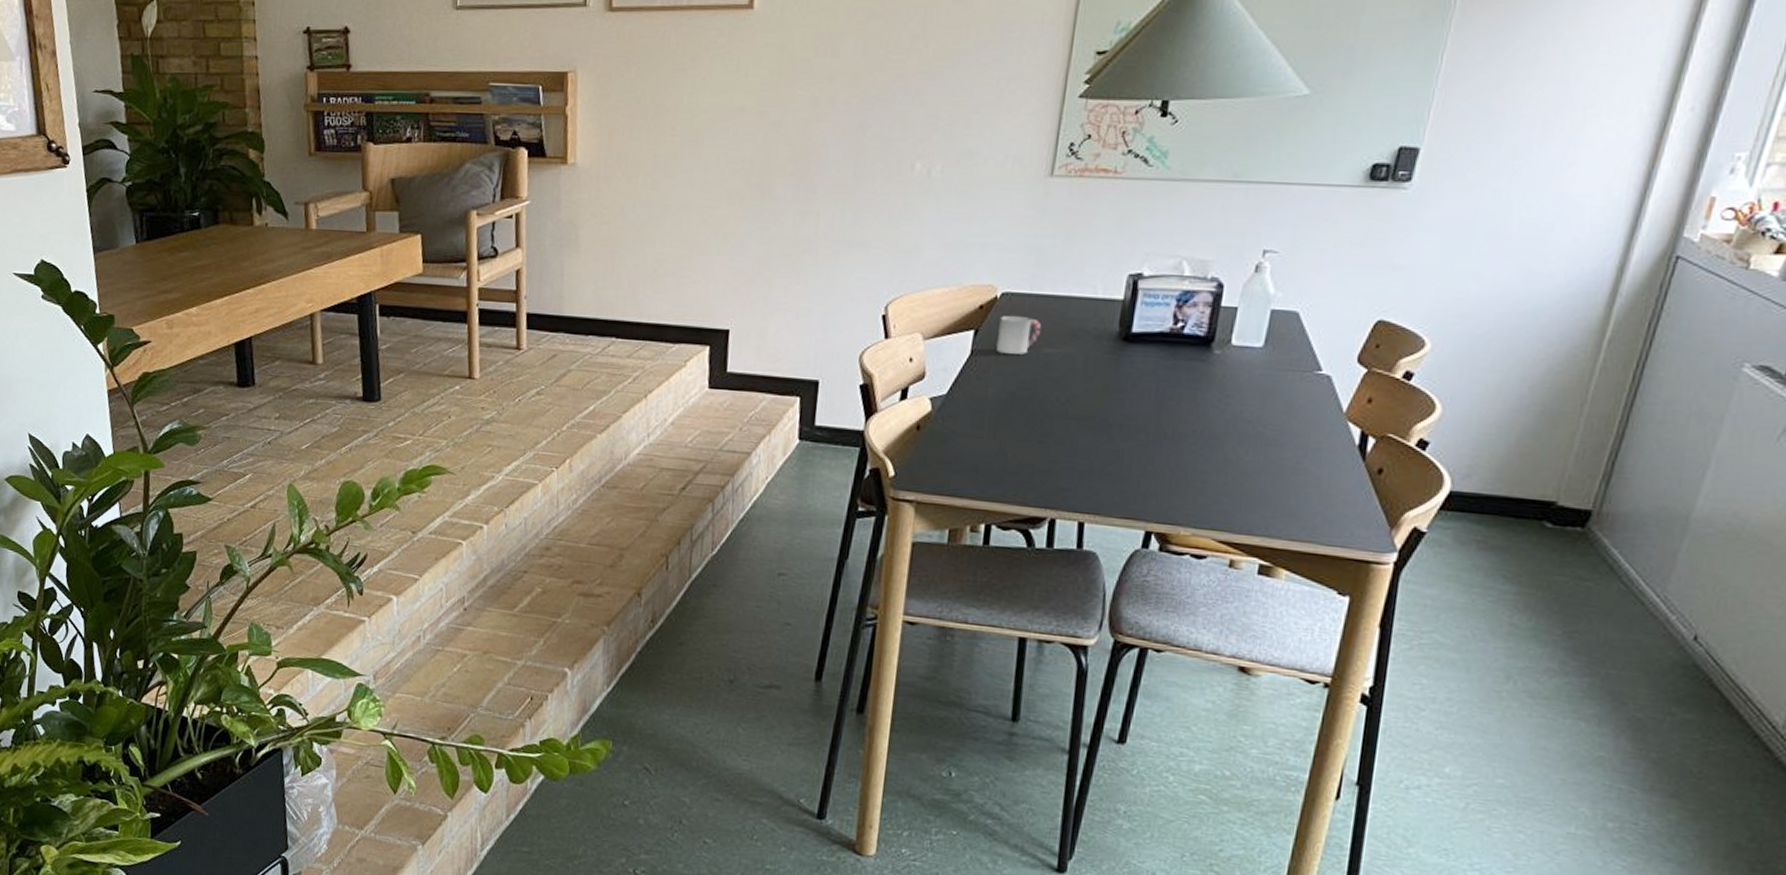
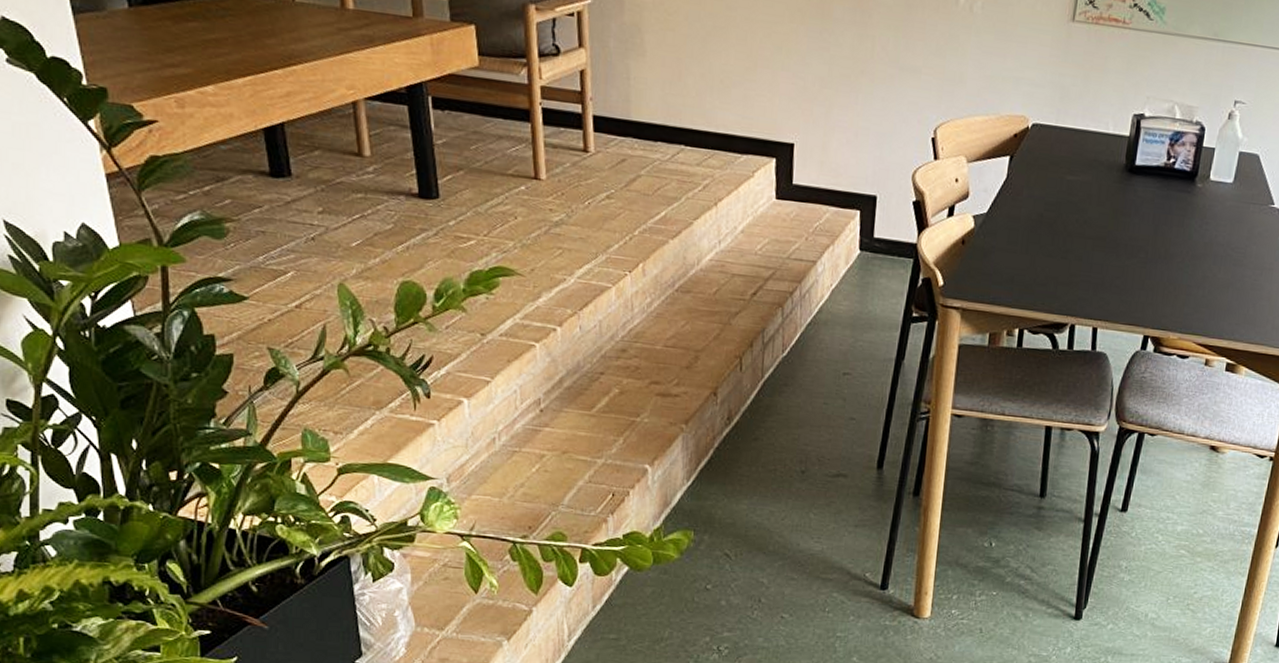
cup: present [996,315,1042,355] -> none [1028,144,1065,180]

